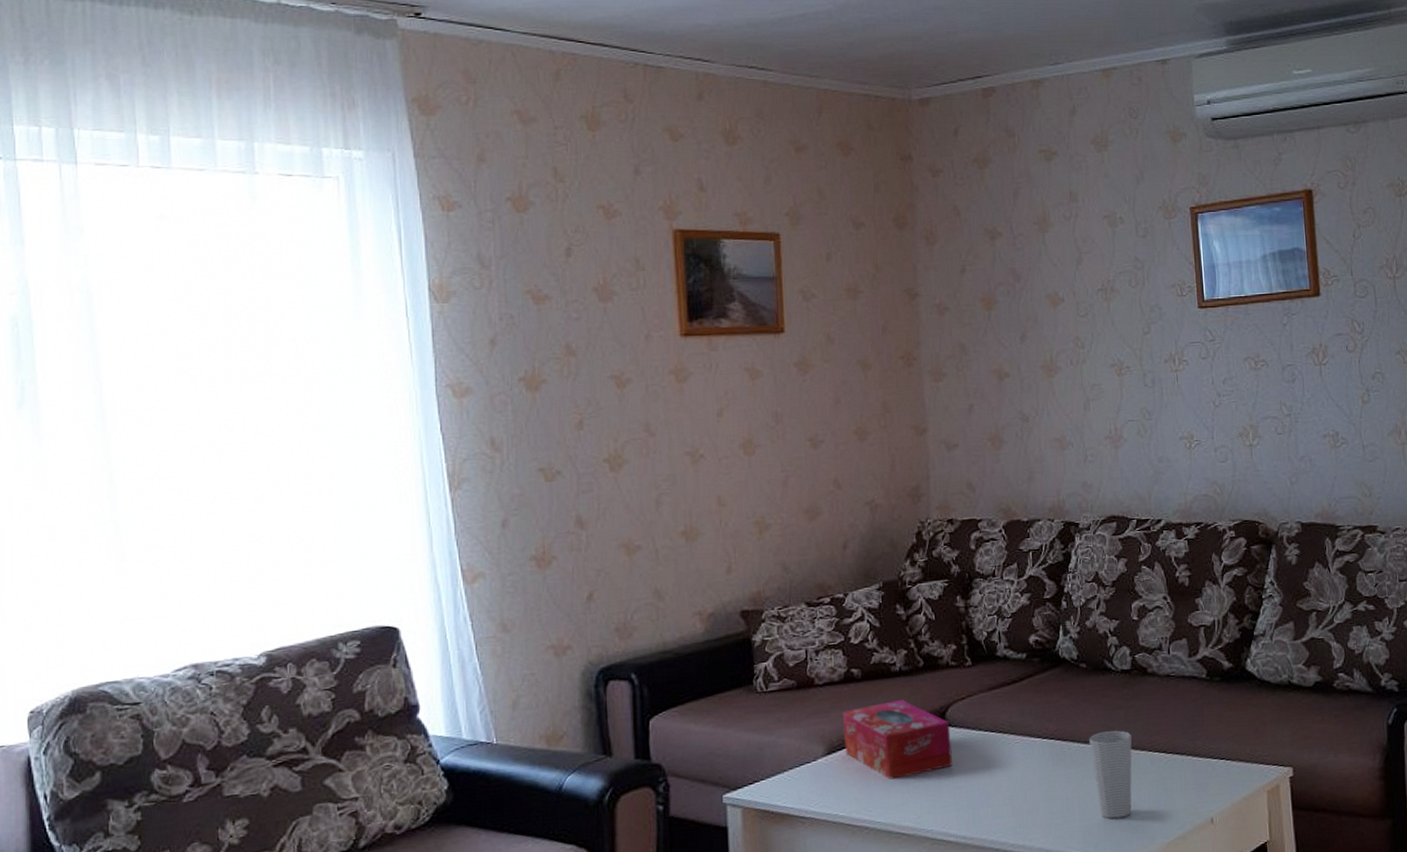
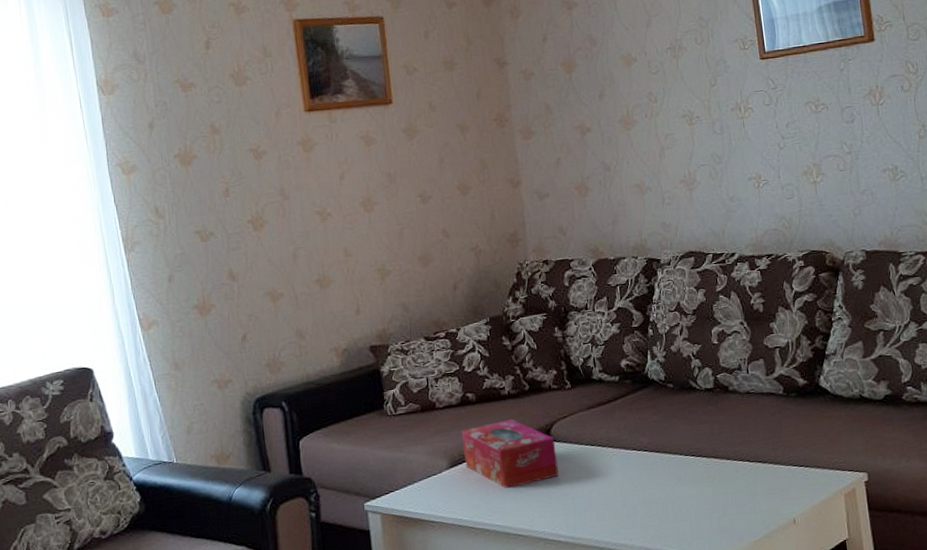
cup: present [1089,730,1132,819] -> none [679,442,721,521]

